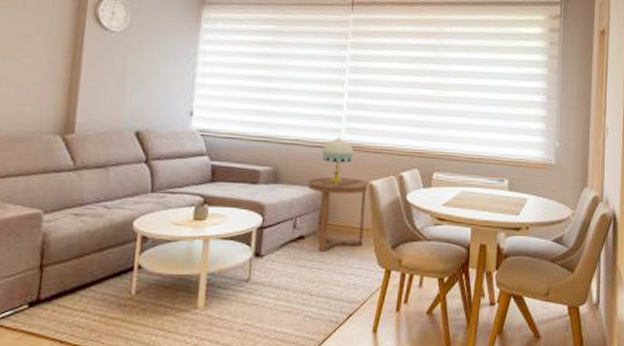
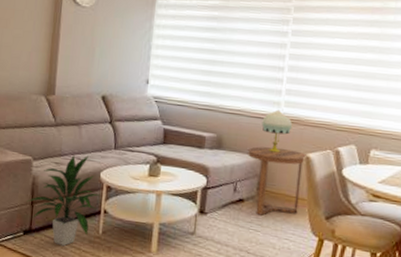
indoor plant: none [33,201,133,316] -> present [26,154,100,247]

